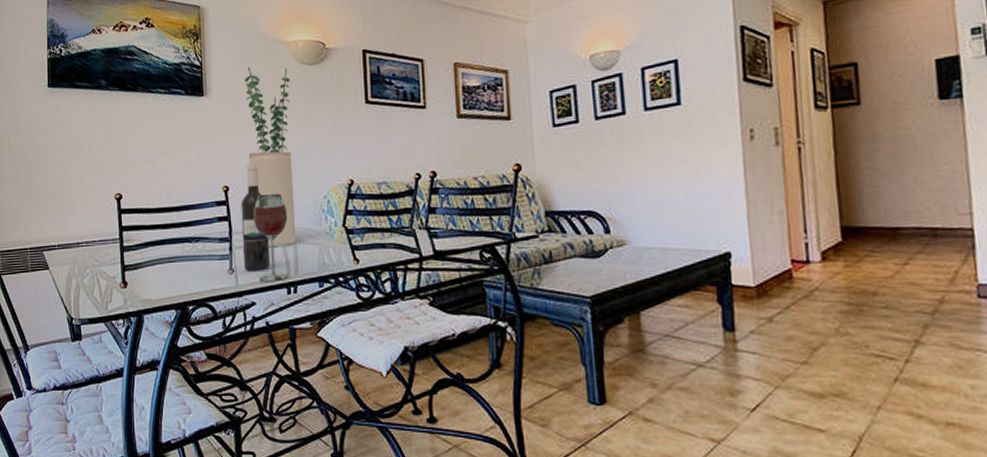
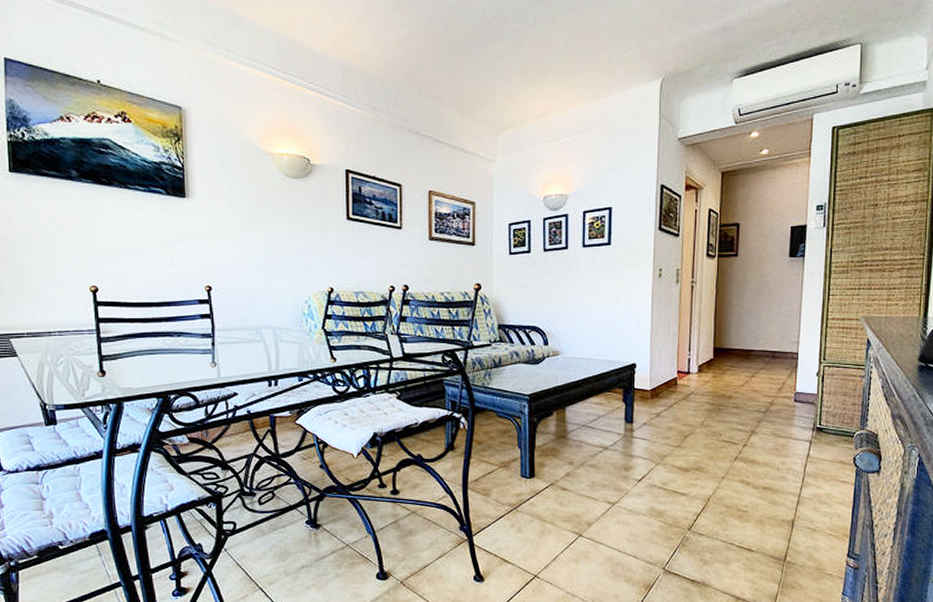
wine bottle: present [241,163,271,272] -> none [223,267,253,366]
vase: present [245,67,296,248] -> none [229,174,277,345]
wineglass: present [253,193,288,281] -> none [236,295,270,374]

